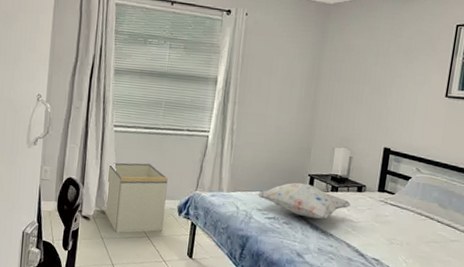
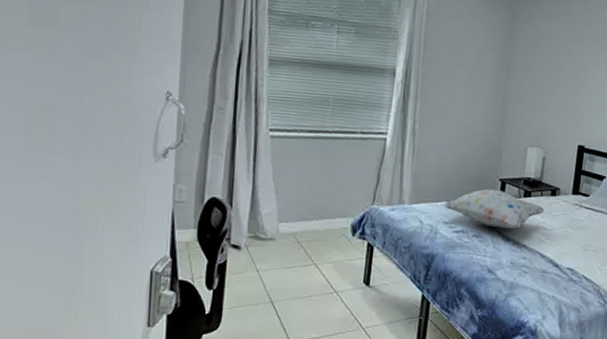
storage bin: present [103,162,168,233] -> none [258,175,339,262]

